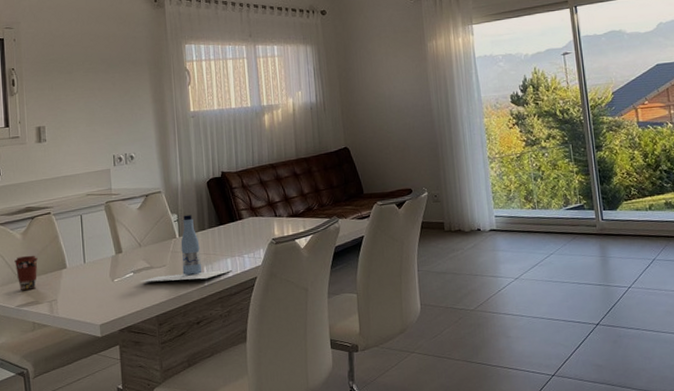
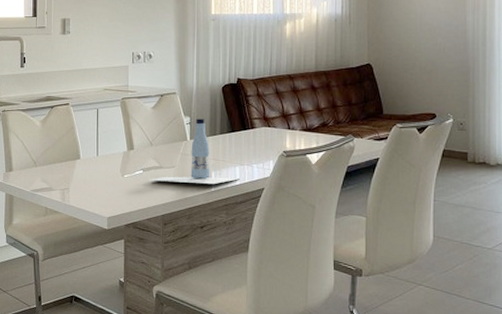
coffee cup: present [14,255,38,290] -> none [33,143,54,176]

